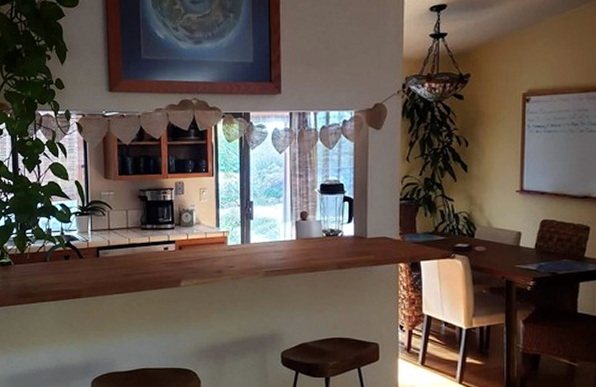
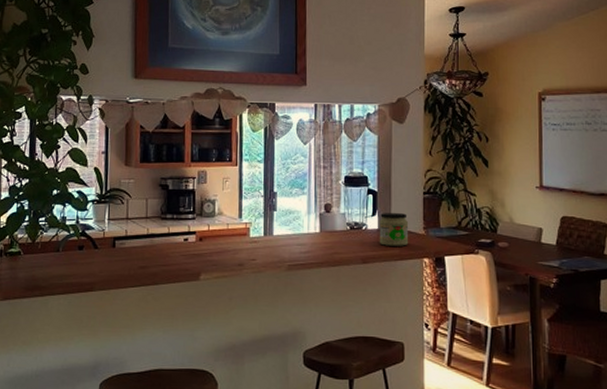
jar: none [355,220,385,252] -> present [379,213,409,246]

